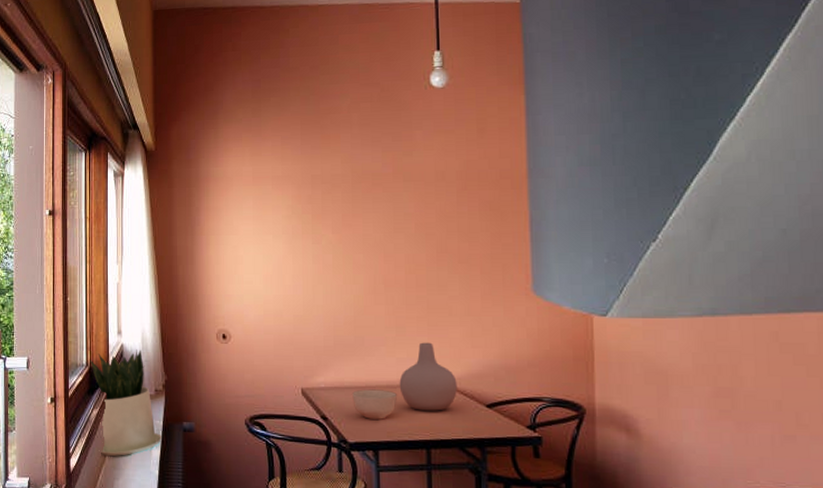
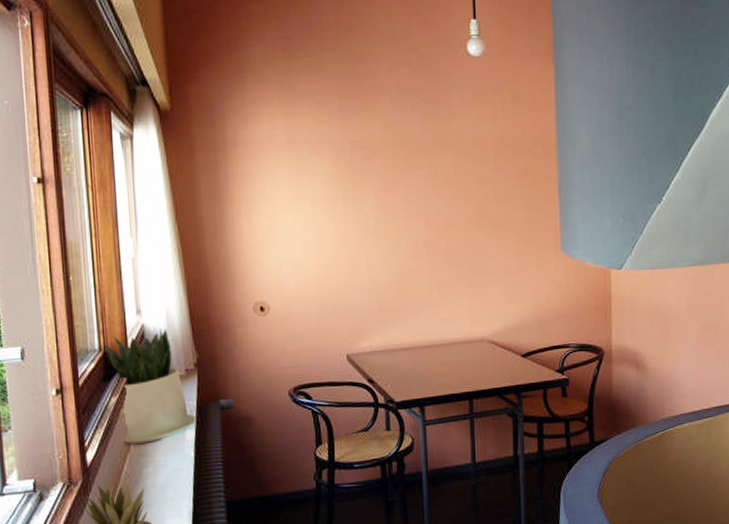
bowl: present [352,389,398,420] -> none [398,349,442,378]
vase: present [399,342,457,411] -> none [443,301,496,366]

